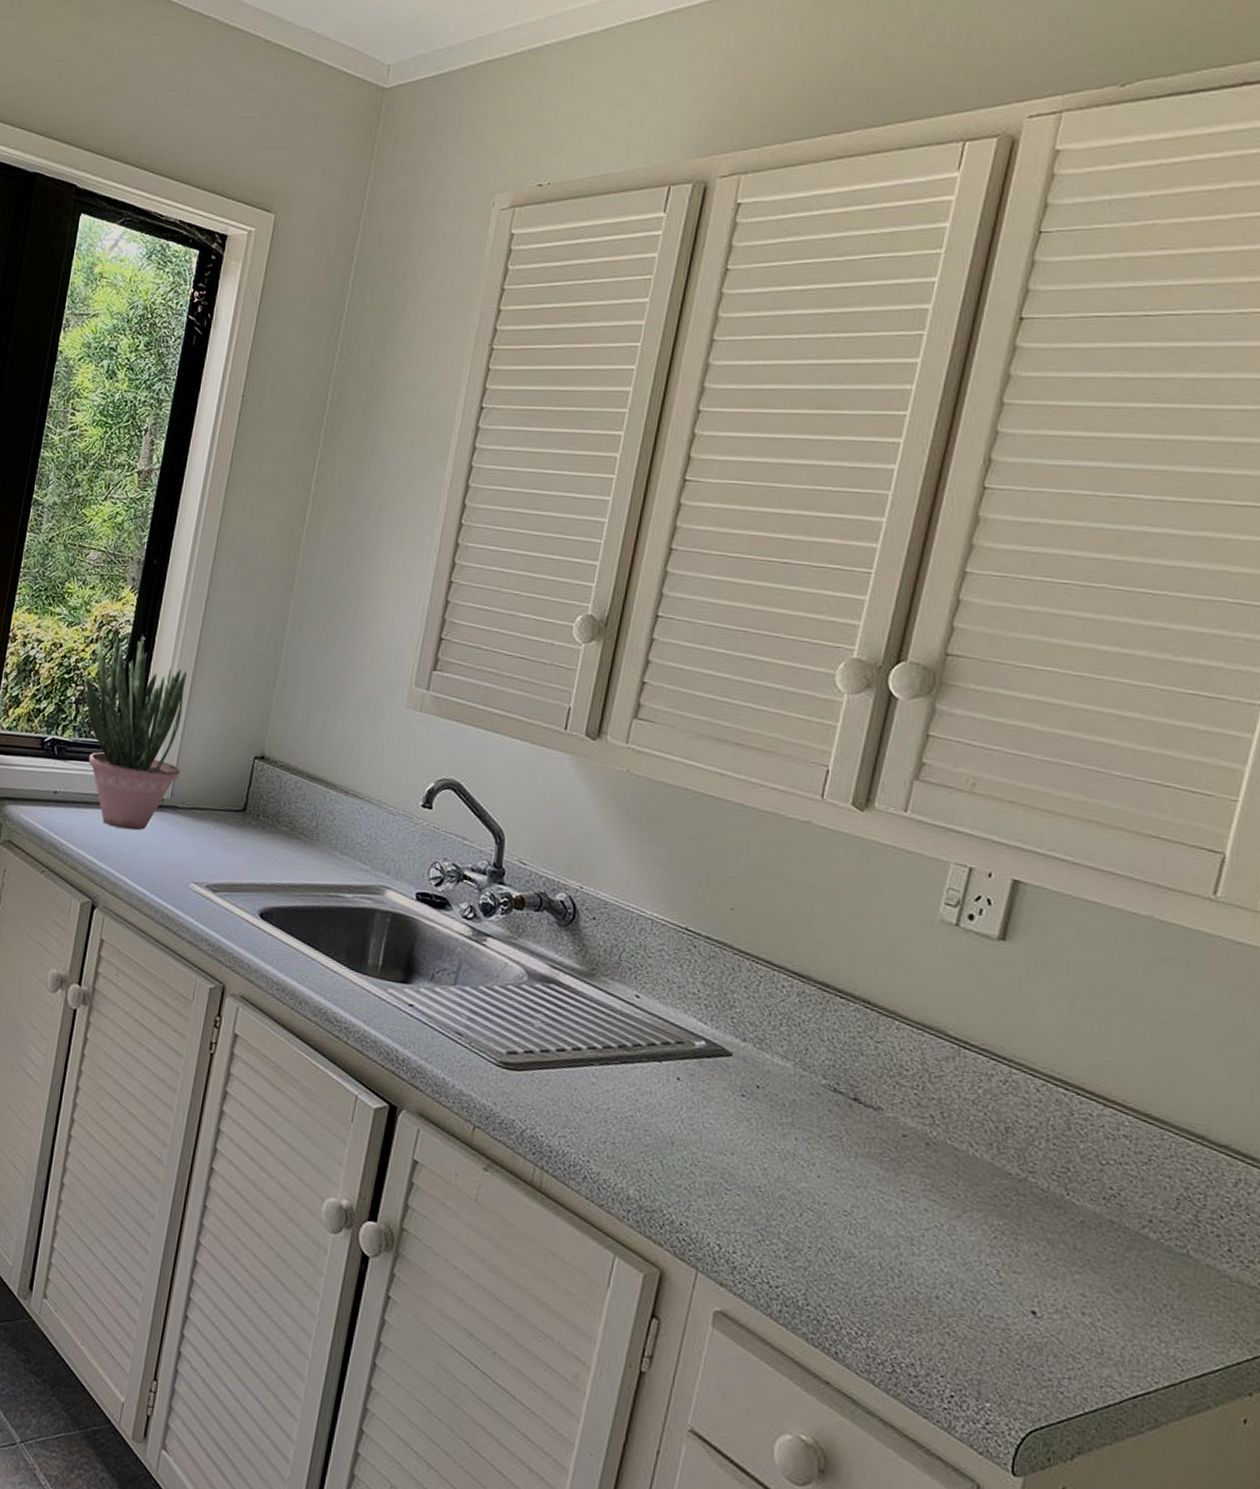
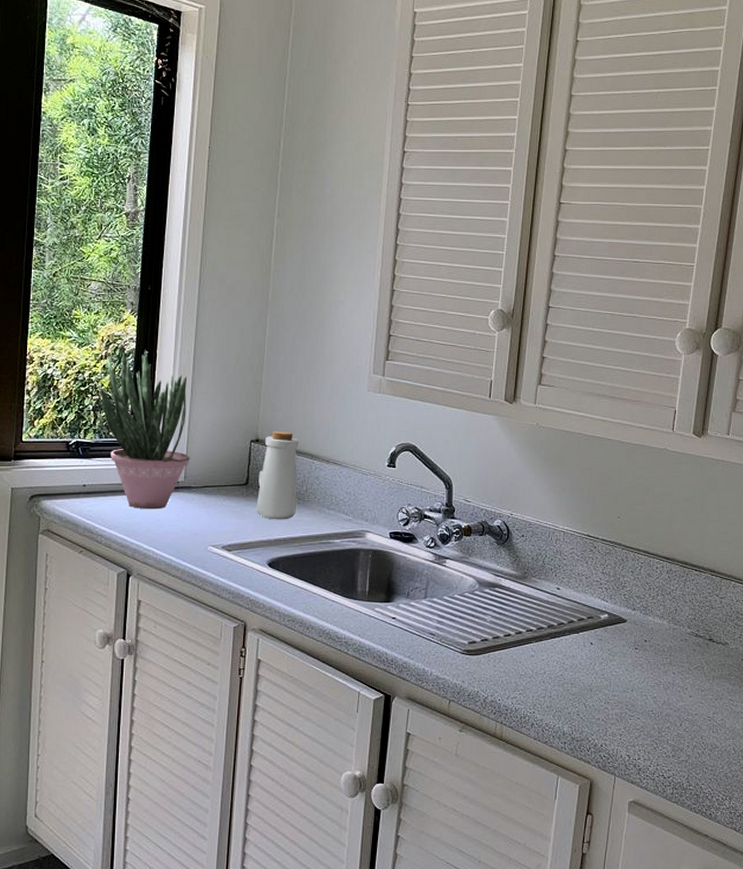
bottle: none [252,747,313,861] -> present [256,430,298,520]

